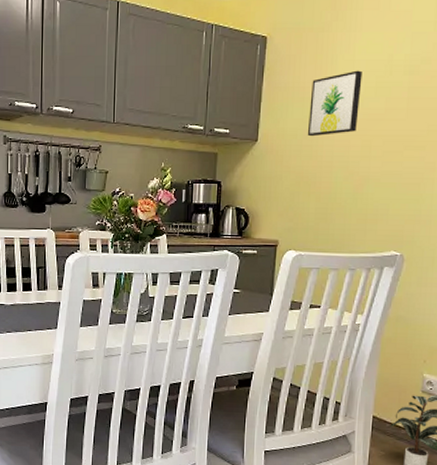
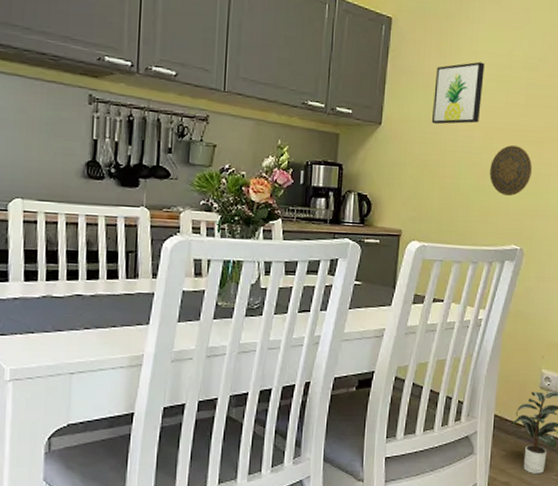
decorative plate: none [368,152,414,202] -> present [490,145,532,196]

